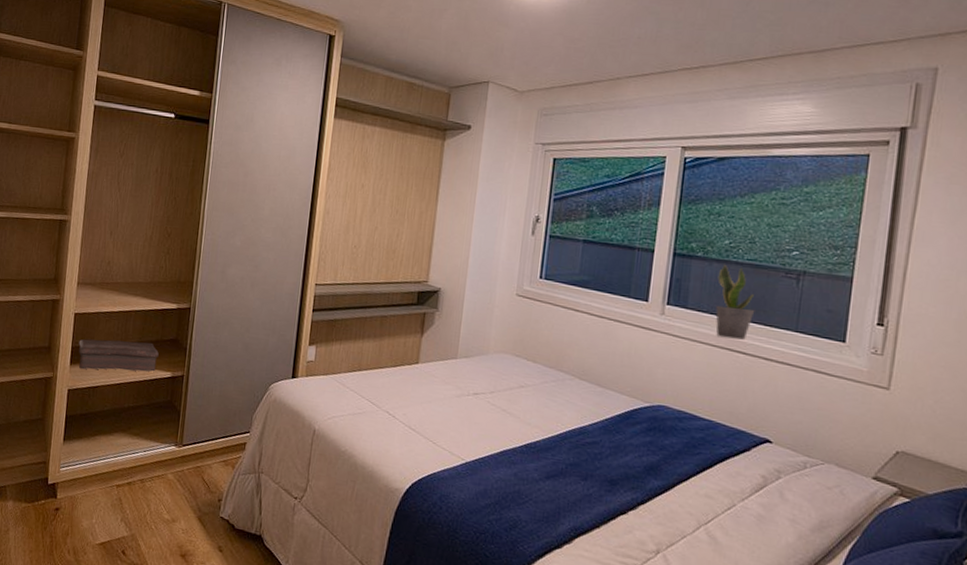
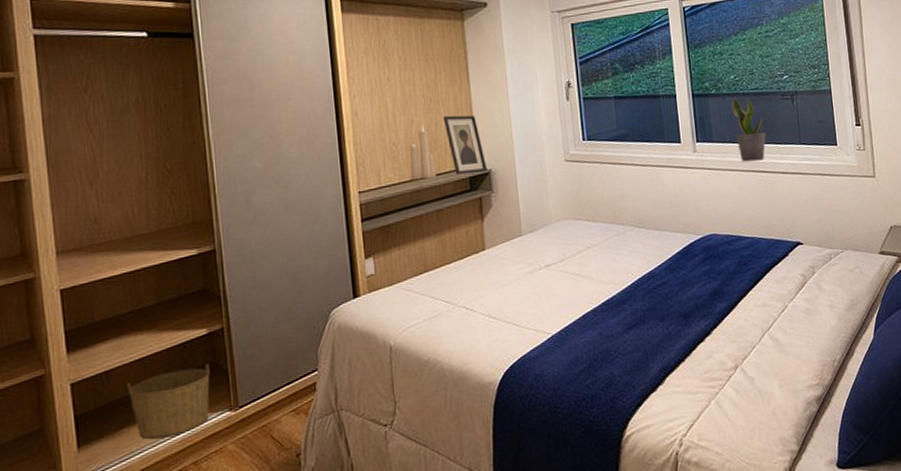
decorative box: present [79,339,159,372] -> none [73,300,186,355]
basket: none [105,400,168,454] -> present [126,363,210,440]
candle: none [363,234,389,286] -> present [408,125,437,181]
picture frame: none [405,229,438,290] -> present [443,115,487,175]

